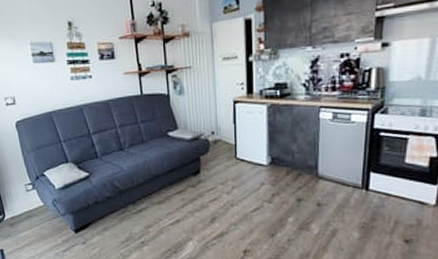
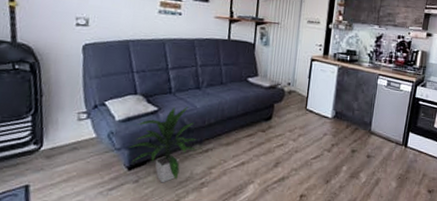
indoor plant: none [70,169,131,244] -> present [127,107,197,183]

